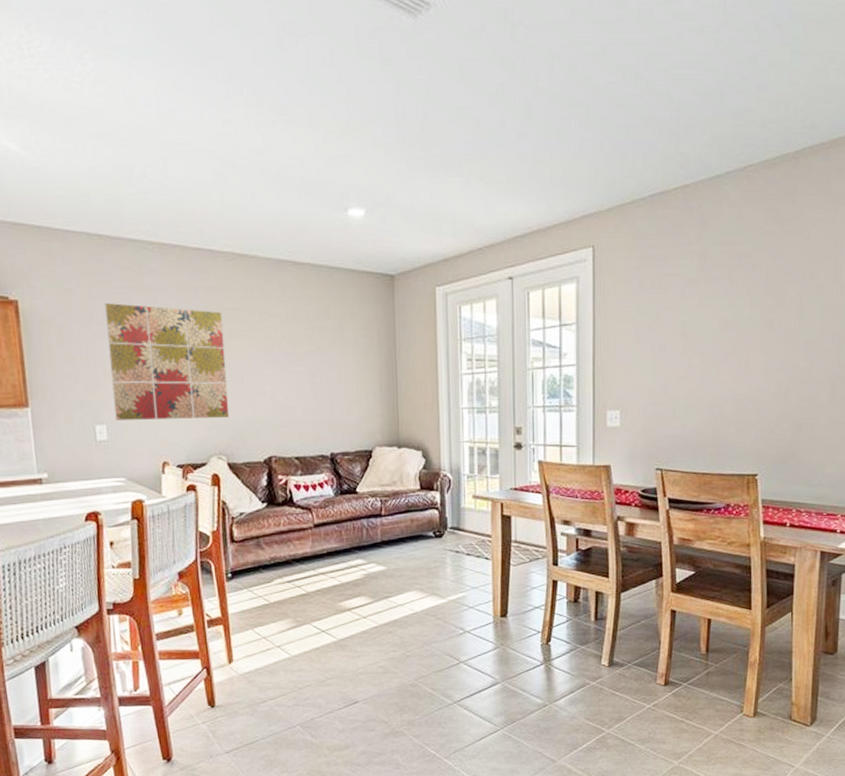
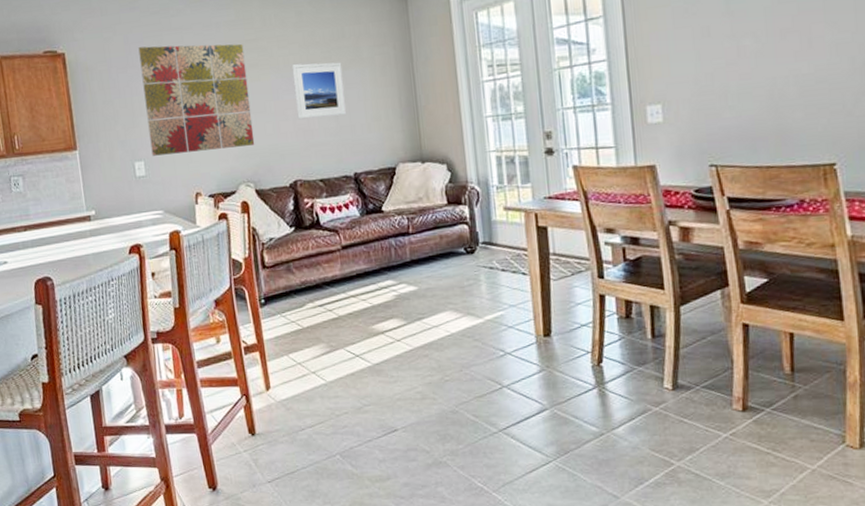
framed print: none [272,339,327,395] -> present [291,62,347,120]

